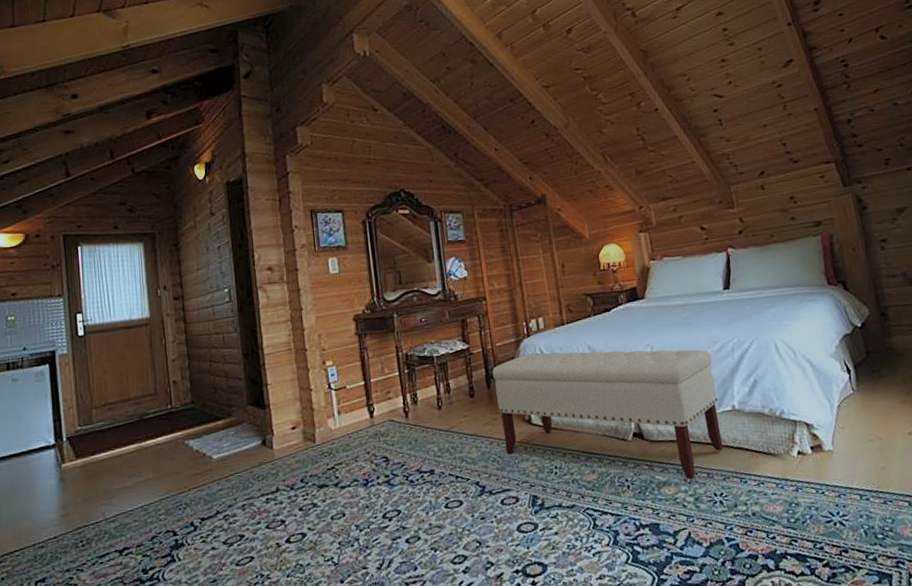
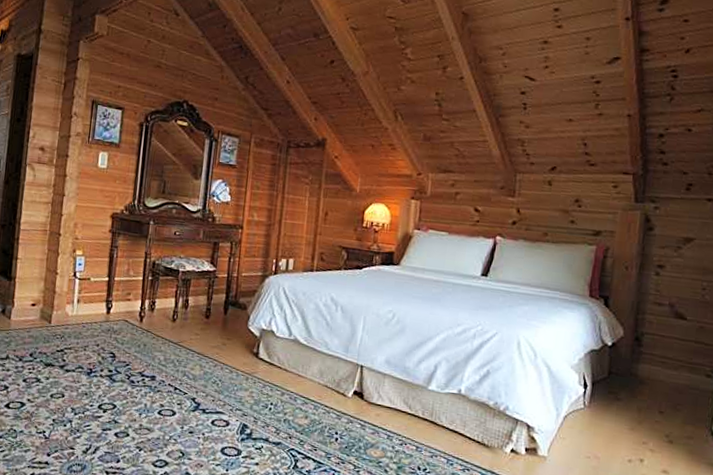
bench: present [492,349,723,480] -> none [227,290,451,449]

